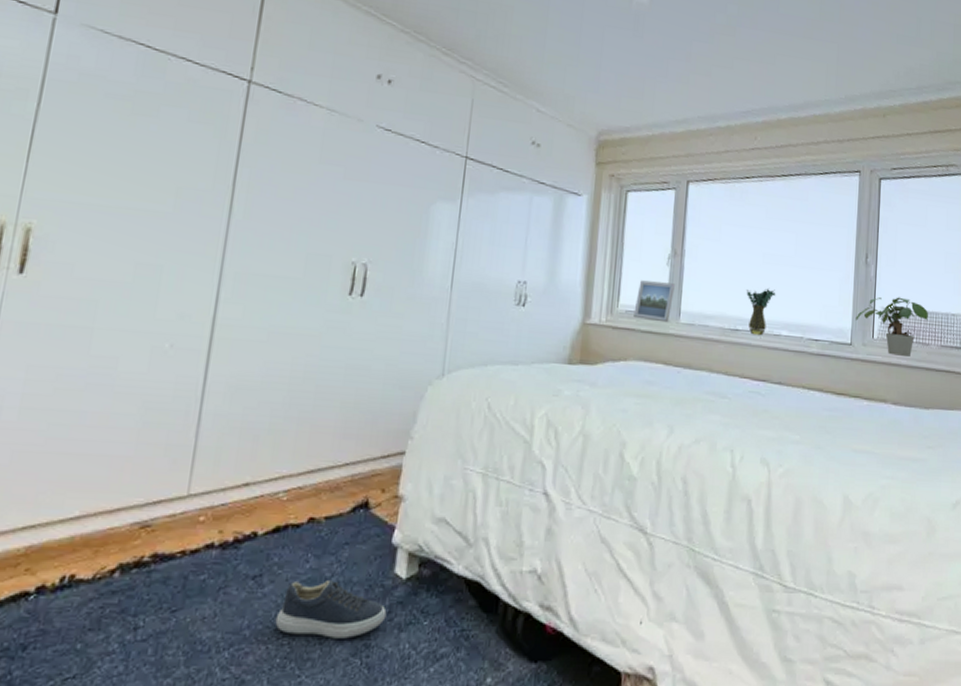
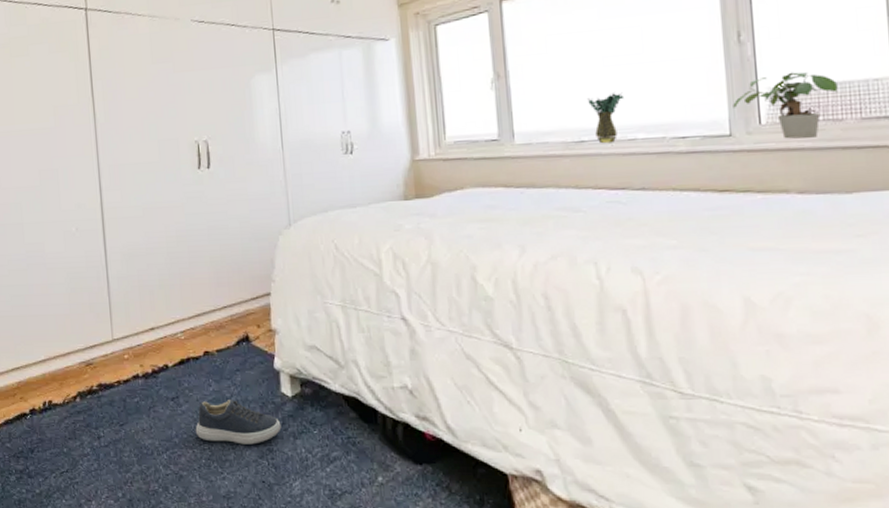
picture frame: present [633,280,676,323] -> none [462,106,504,148]

